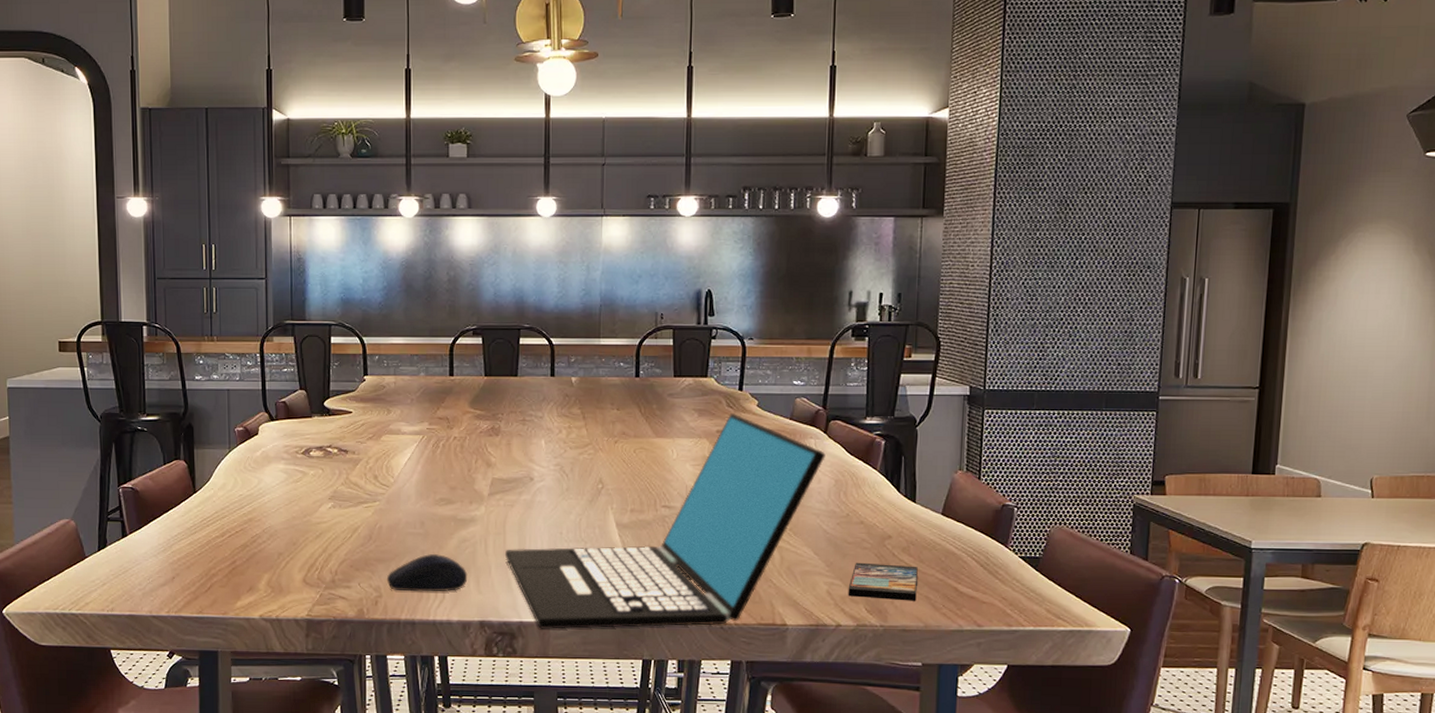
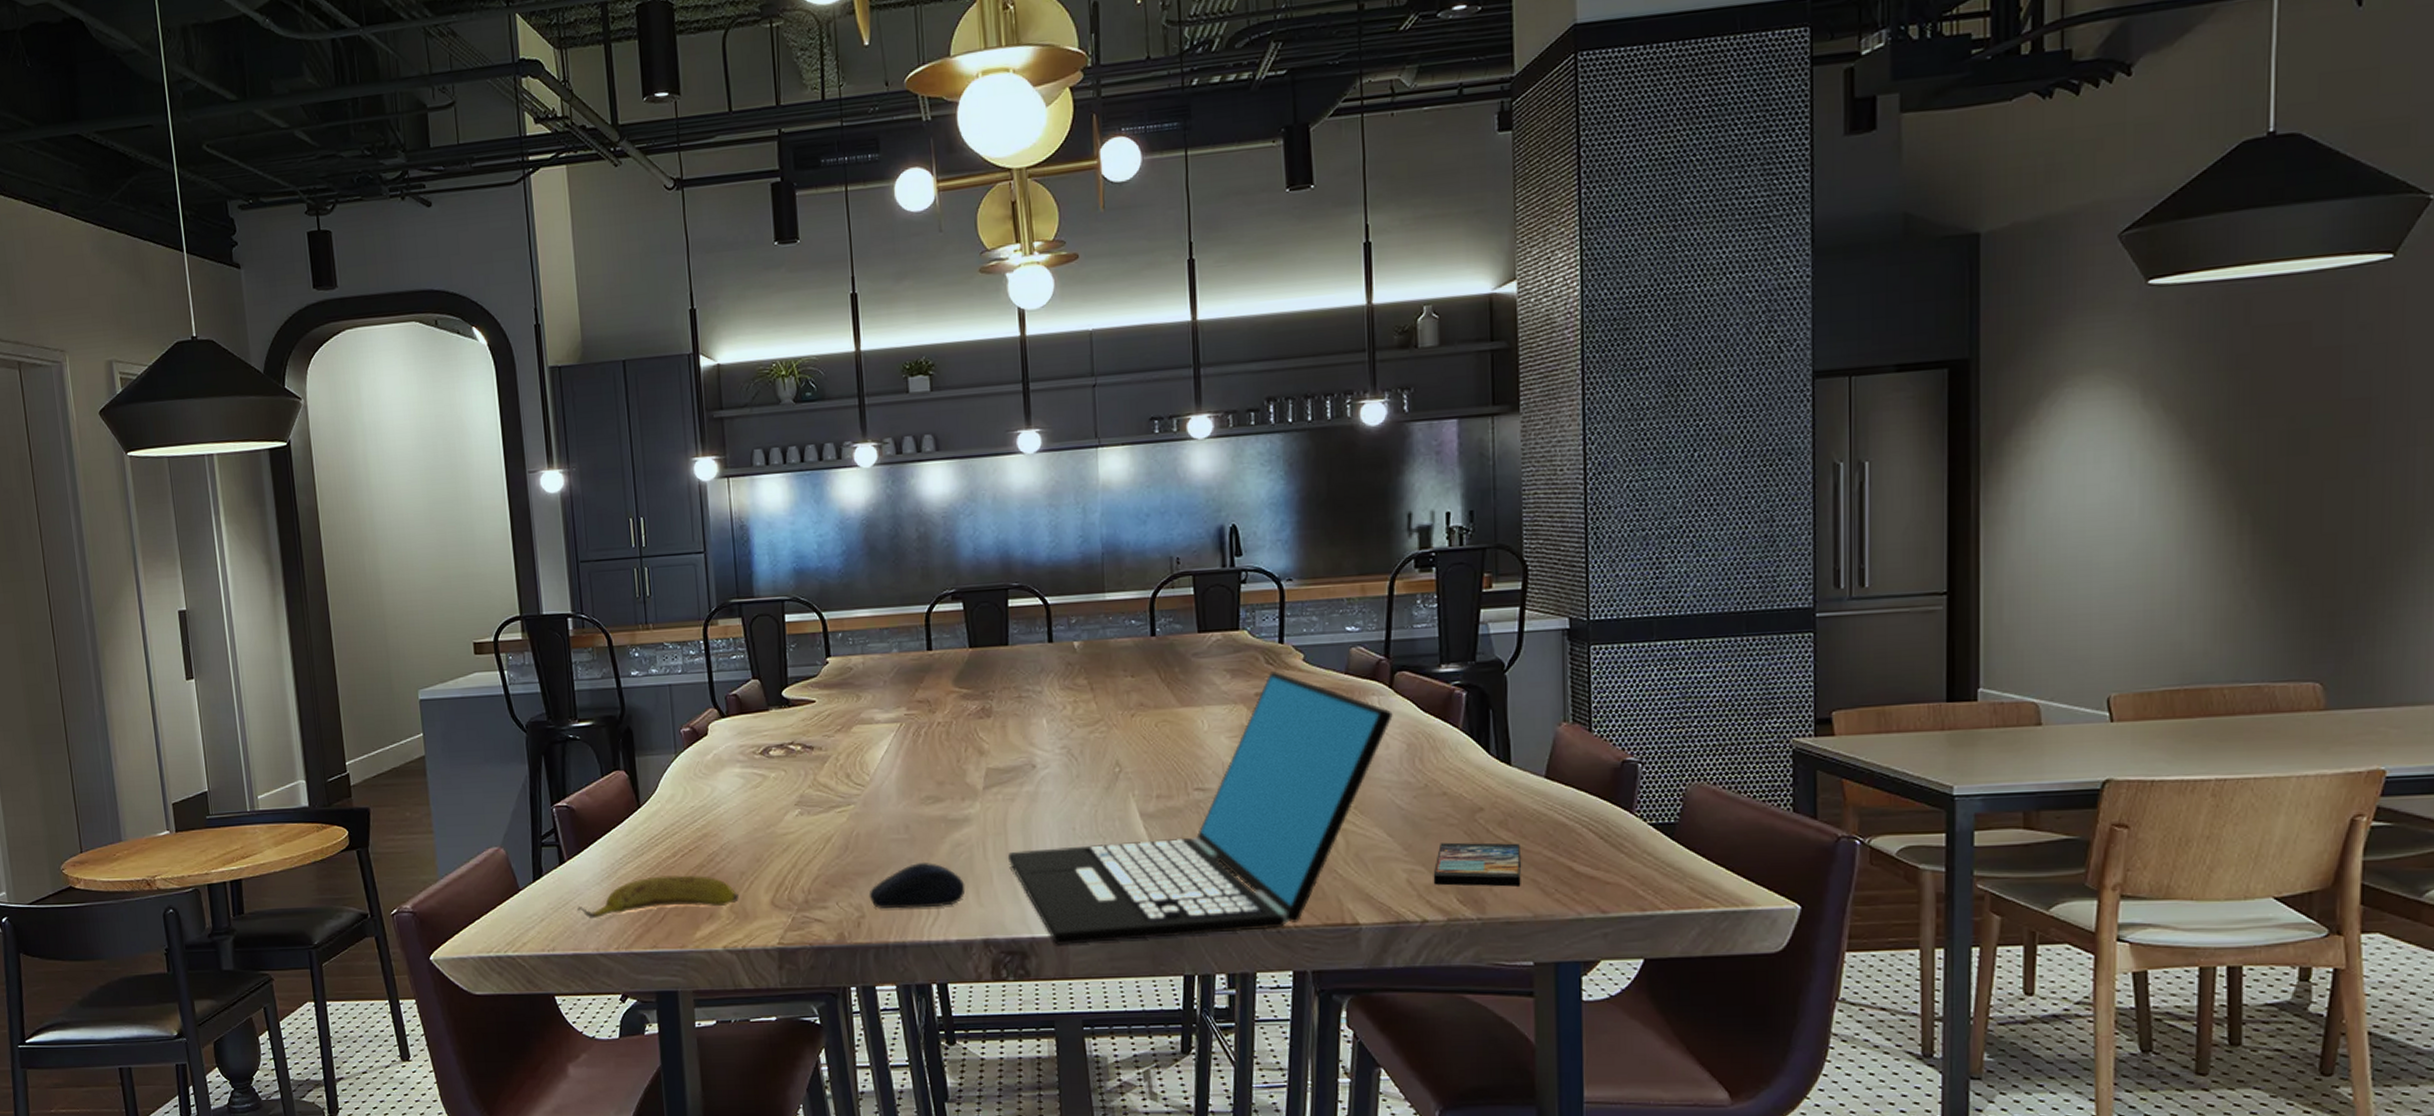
banana: none [135,552,276,586] -> present [577,875,739,919]

